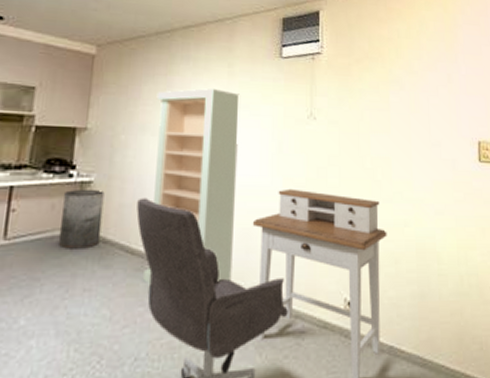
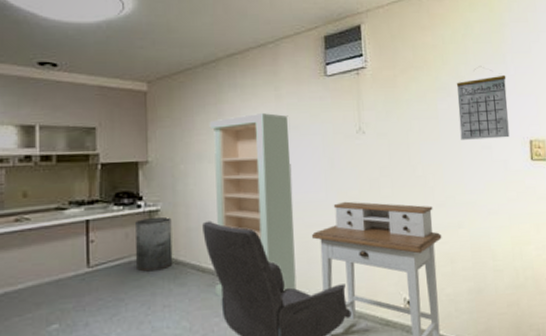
calendar: none [409,63,459,137] -> present [456,66,510,140]

